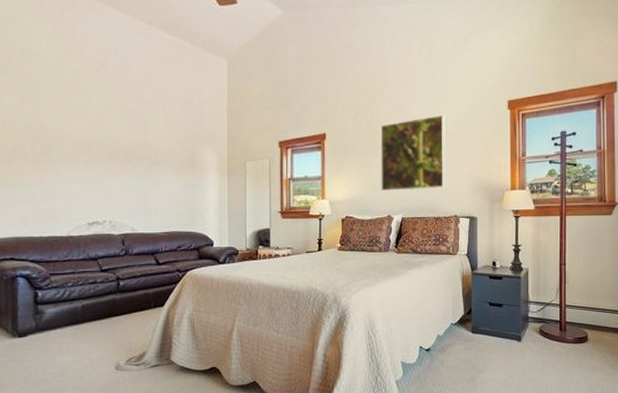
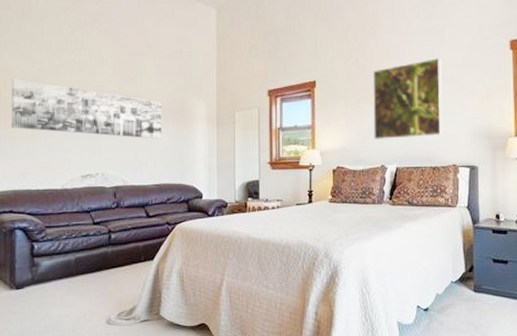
wall art: none [11,122,172,187] -> present [11,78,162,139]

